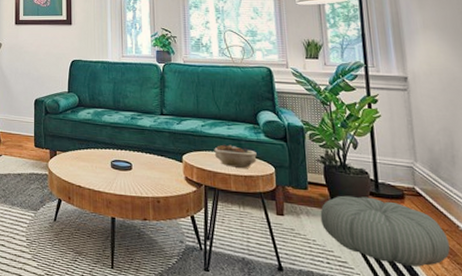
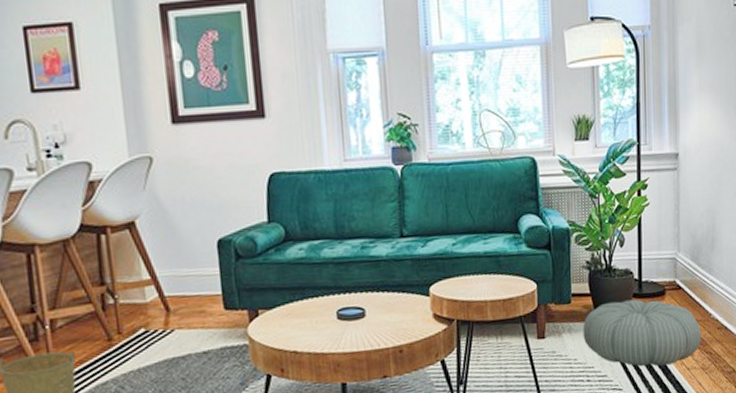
succulent planter: present [214,144,257,168] -> none [467,263,517,292]

